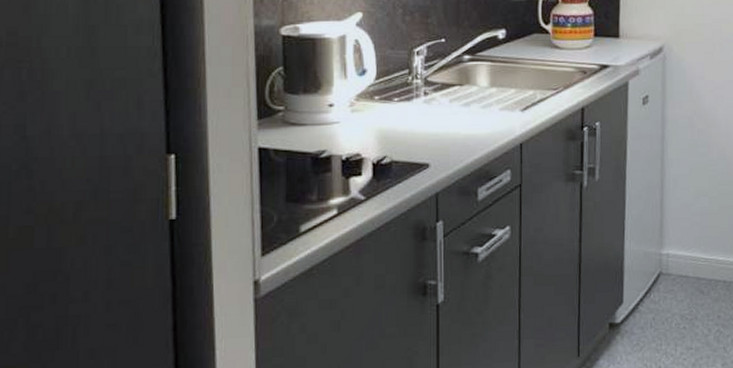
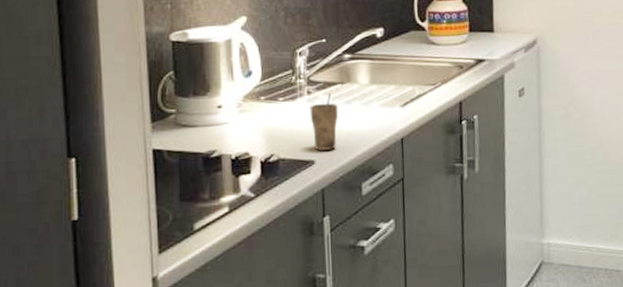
cup: none [426,94,456,154] -> present [310,93,339,151]

